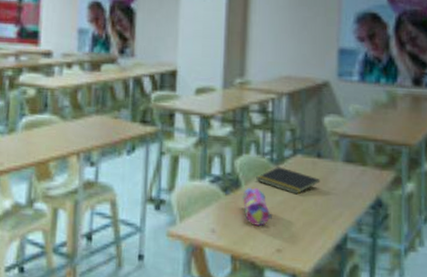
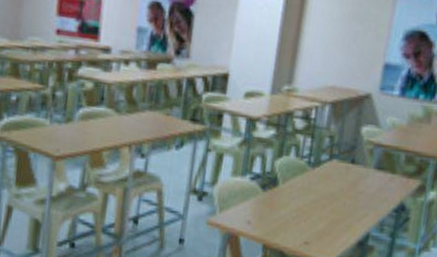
pencil case: present [242,187,272,226] -> none [278,186,304,221]
notepad: present [256,166,321,195] -> none [293,169,352,195]

